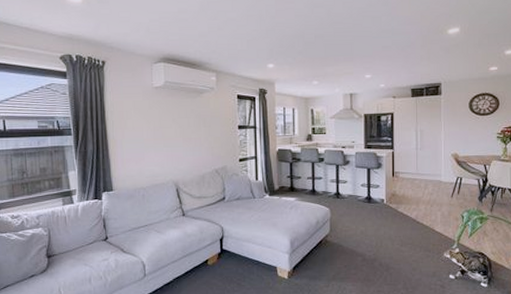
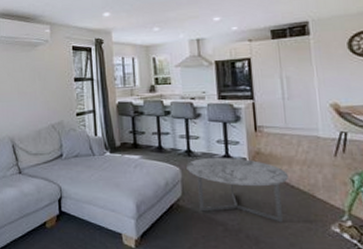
coffee table: none [335,199,415,252] -> present [186,158,288,223]

